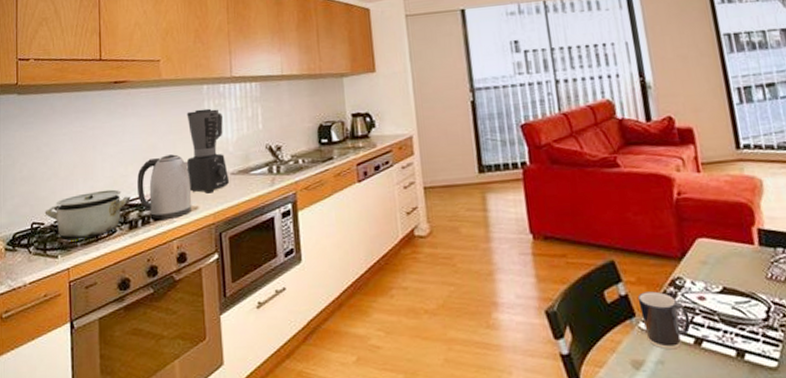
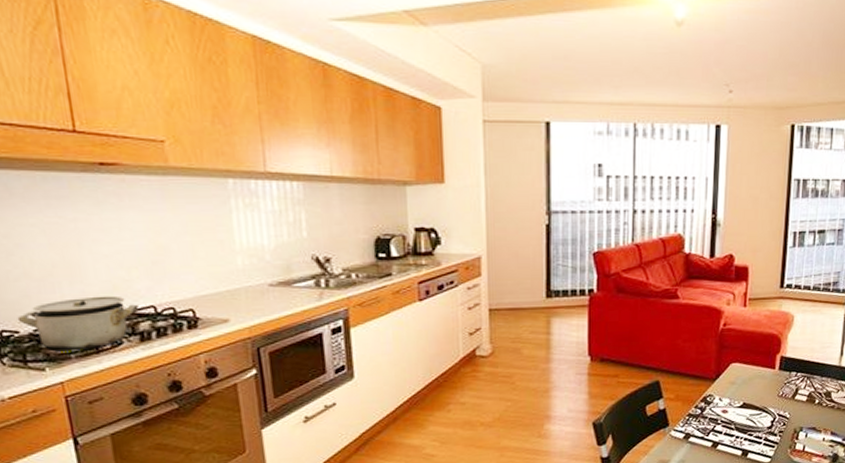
kettle: present [137,154,192,221] -> none [145,259,222,333]
blender: present [186,108,230,194] -> none [207,208,268,305]
mug: present [637,291,691,350] -> none [673,406,712,452]

